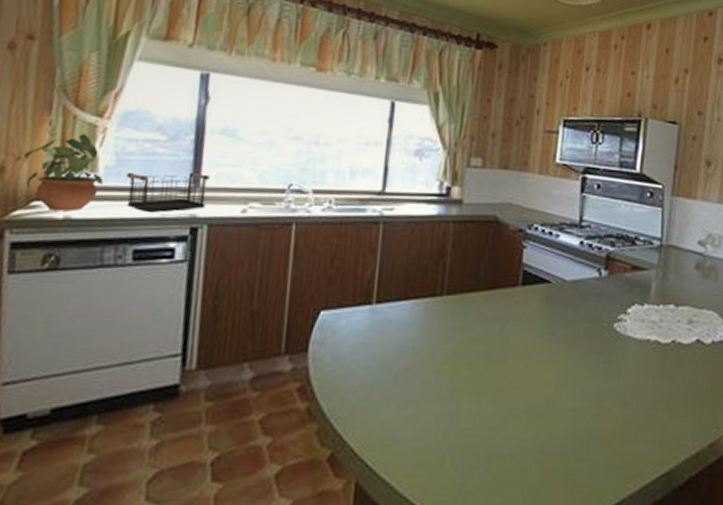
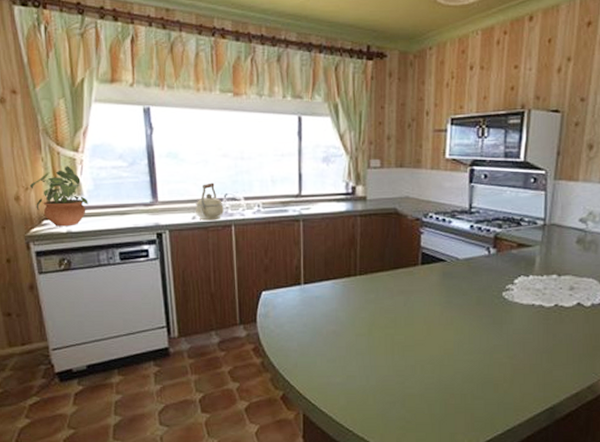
dish rack: present [126,172,210,212] -> none [104,190,165,223]
kettle: none [246,169,286,217] -> present [195,182,224,222]

